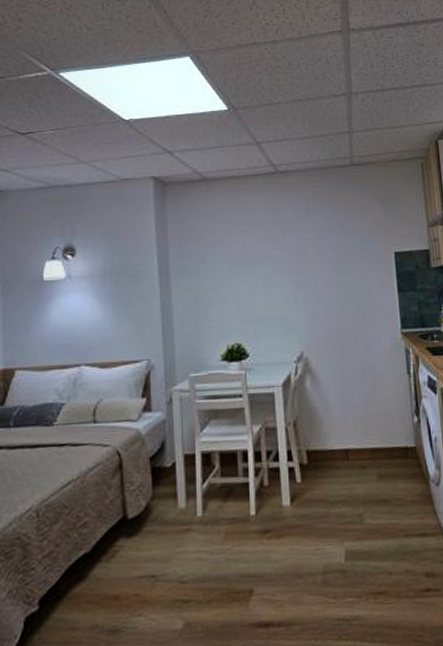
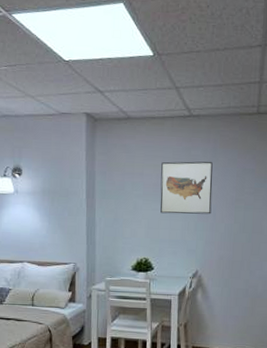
wall art: none [248,221,312,287] -> present [160,161,213,214]

